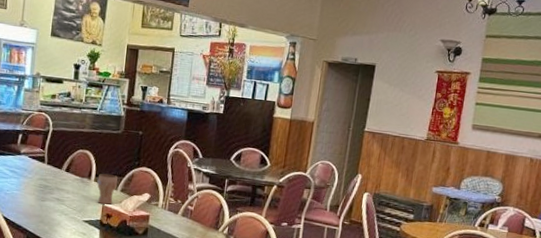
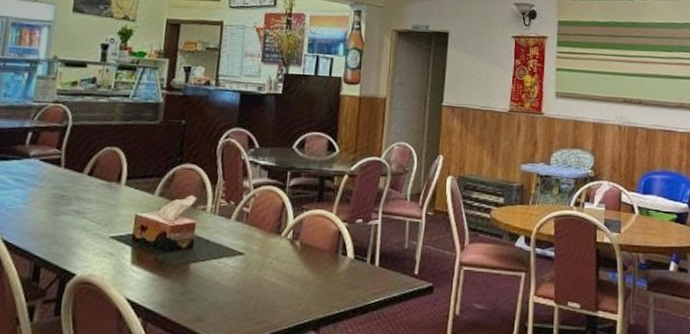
cup: present [97,173,118,205] -> none [128,174,156,213]

